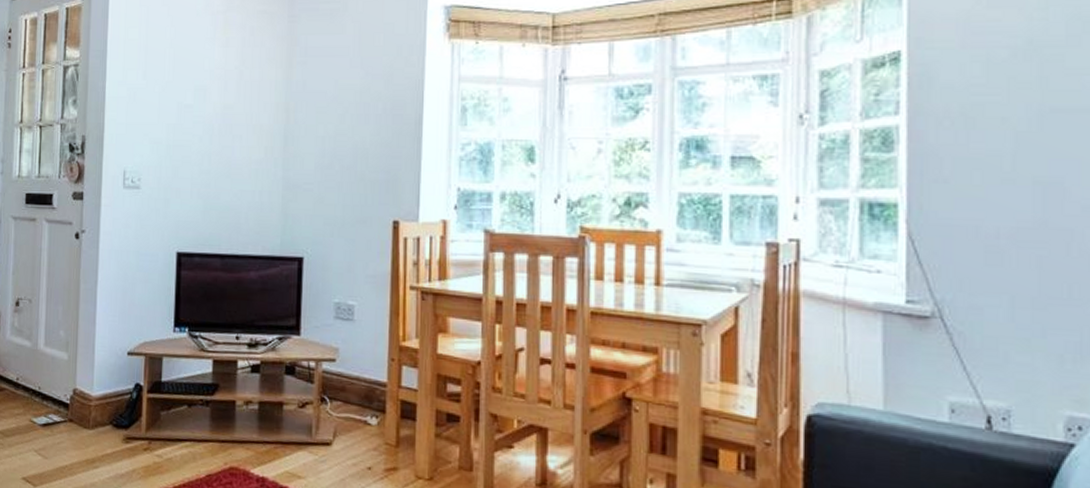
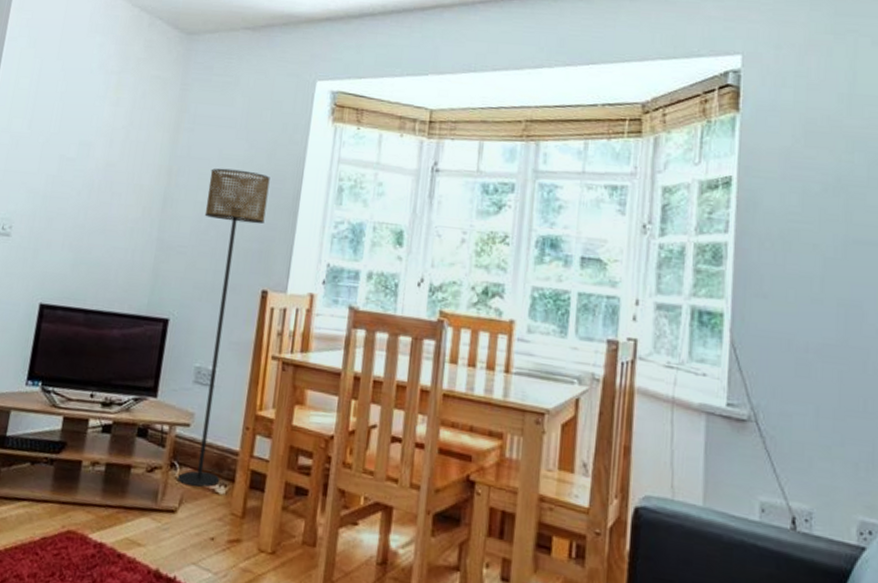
floor lamp: none [327,99,390,420] -> present [178,168,270,488]

